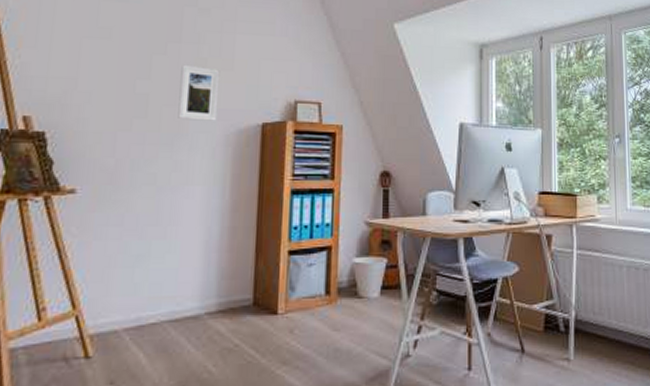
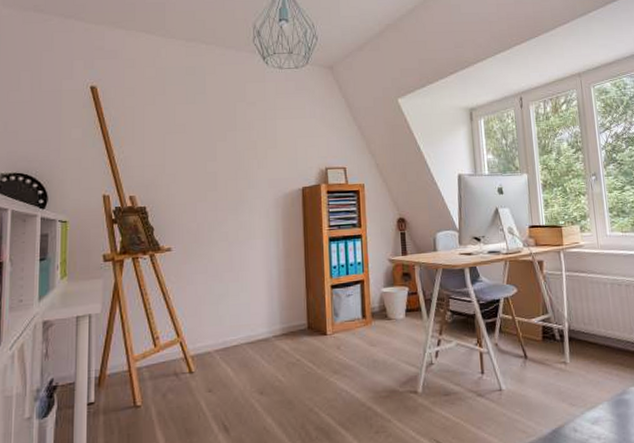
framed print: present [178,64,220,121] -> none [238,147,268,190]

